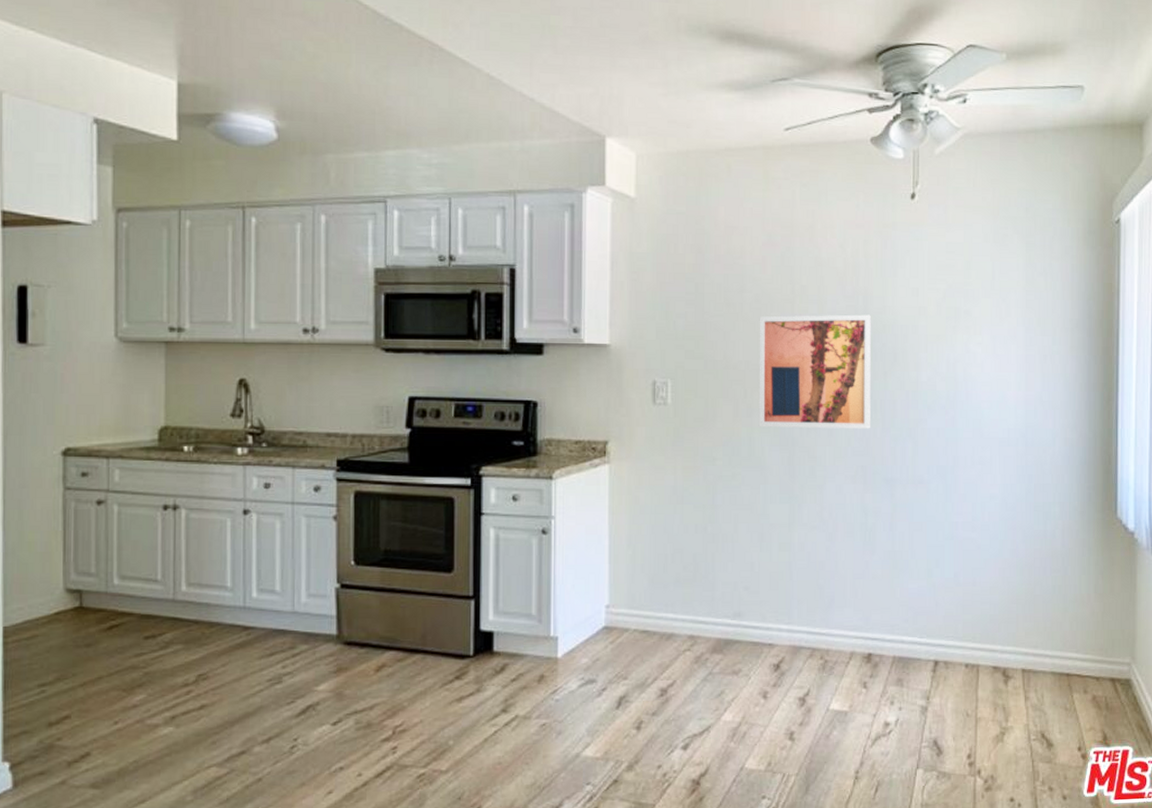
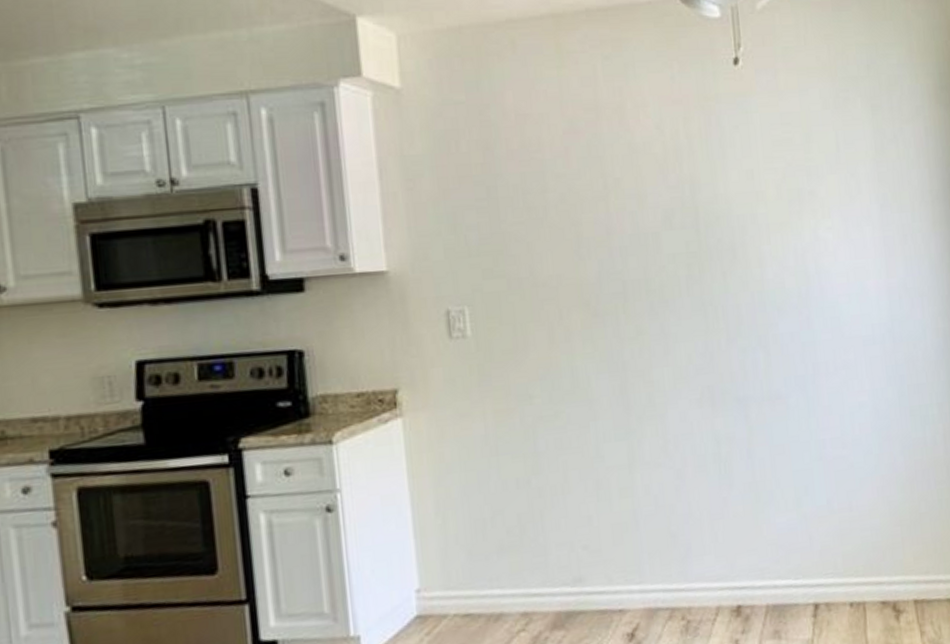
wall art: present [758,314,872,429] -> none [568,206,713,353]

